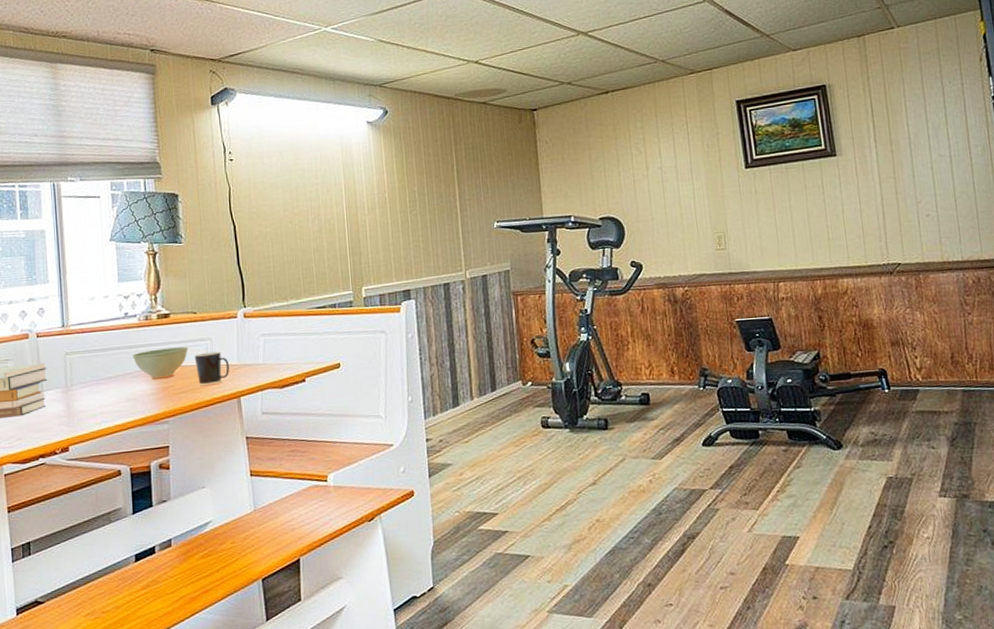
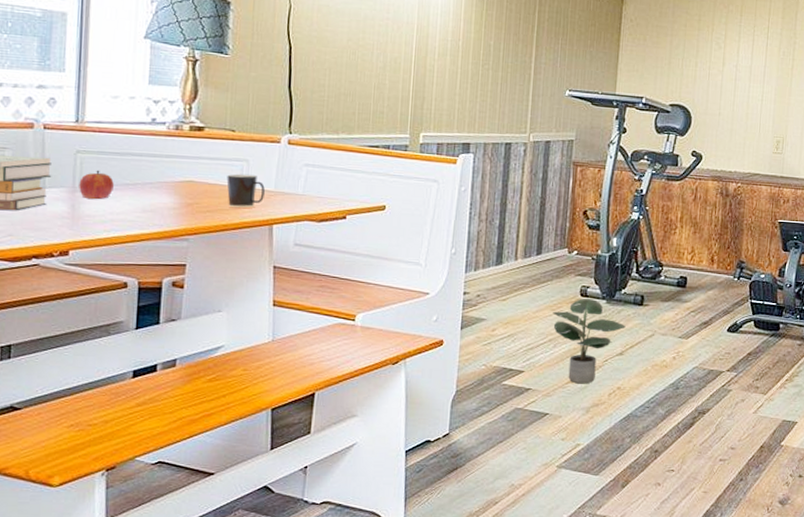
fruit: none [71,368,100,397] -> present [79,170,114,200]
bowl: present [132,346,189,380] -> none [155,162,222,195]
potted plant: none [517,429,594,521] -> present [553,298,626,384]

